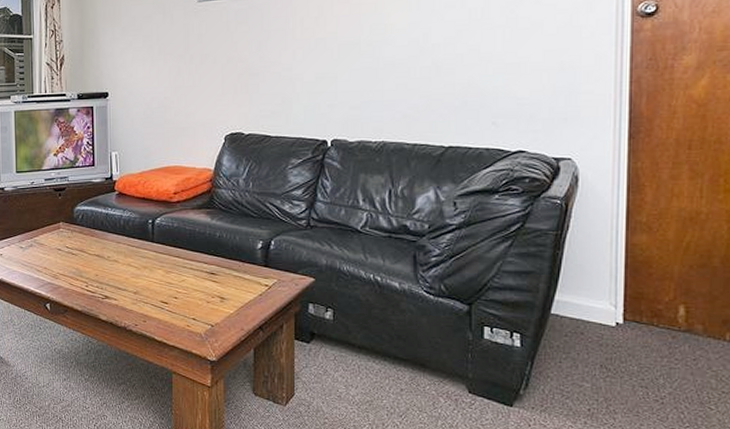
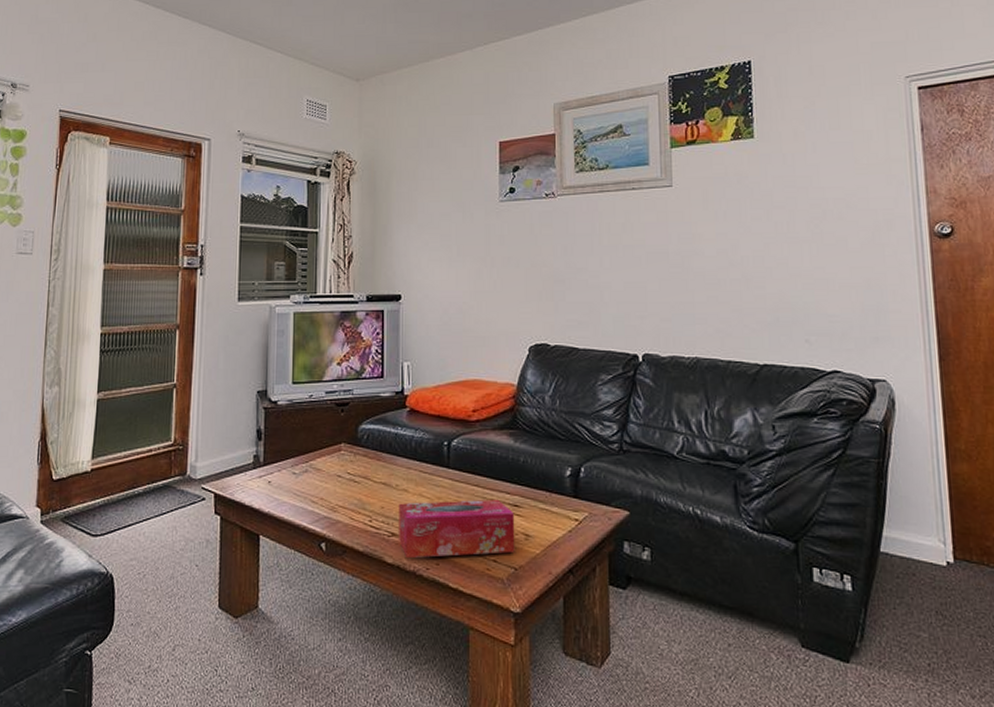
tissue box: none [111,268,212,317] -> present [399,499,515,559]

